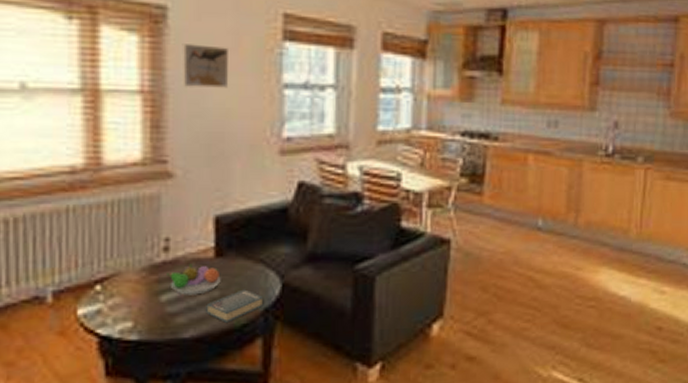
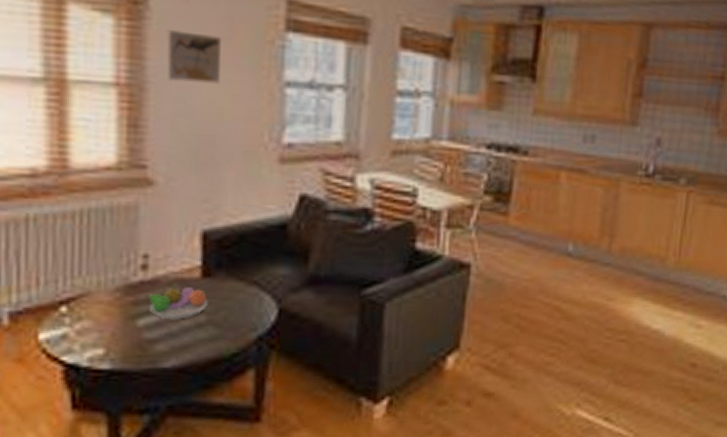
hardback book: present [206,289,263,323] -> none [190,314,256,351]

